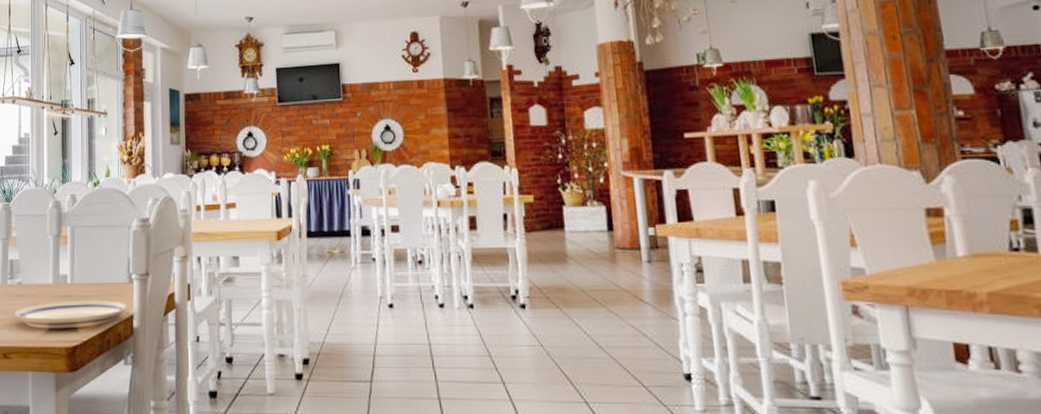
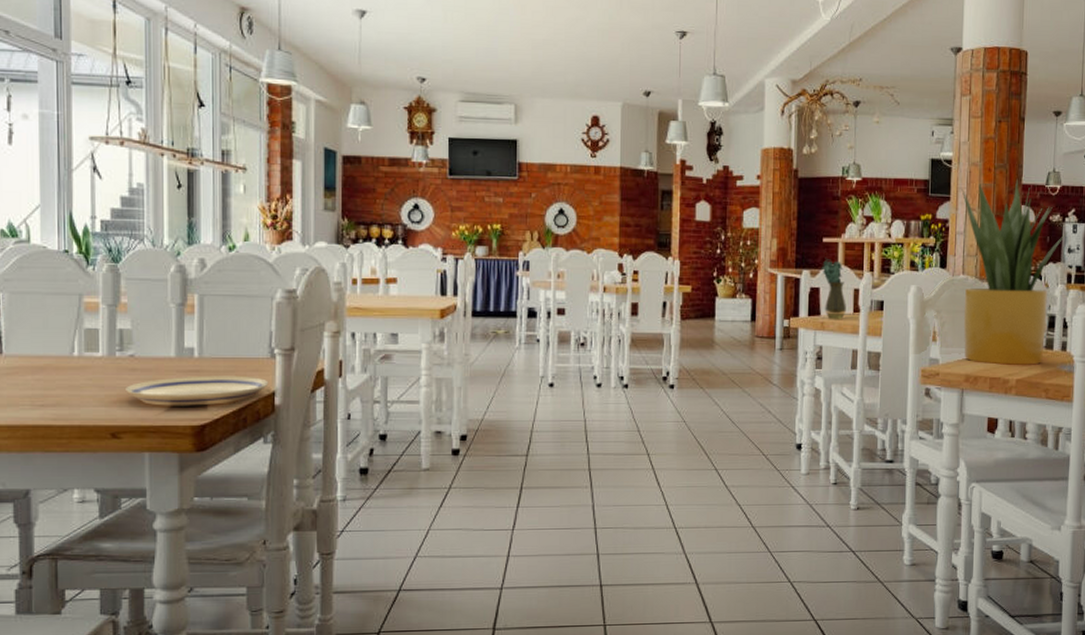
vase: none [686,155,727,226] -> present [821,258,846,320]
planter: none [859,45,1029,274] -> present [961,179,1069,365]

